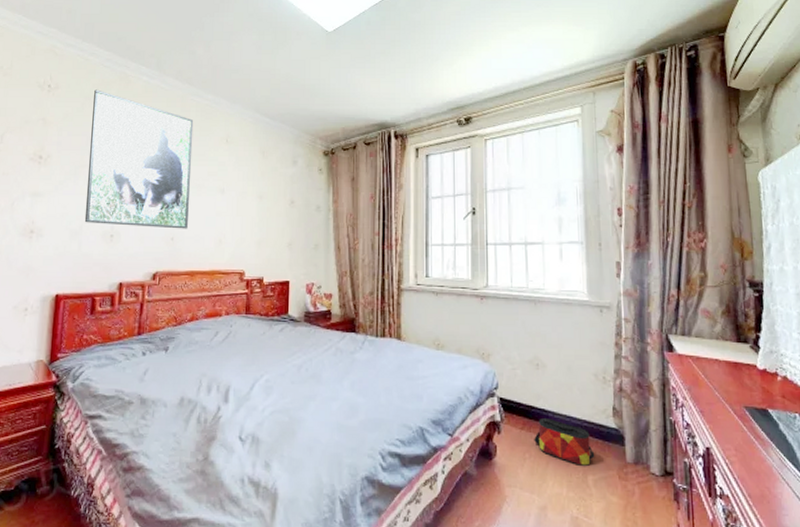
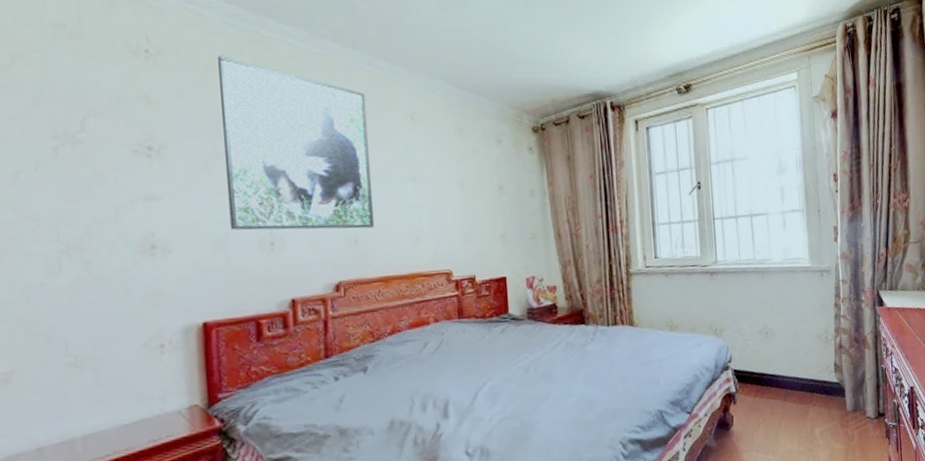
bag: present [534,418,595,467] -> none [767,382,820,422]

